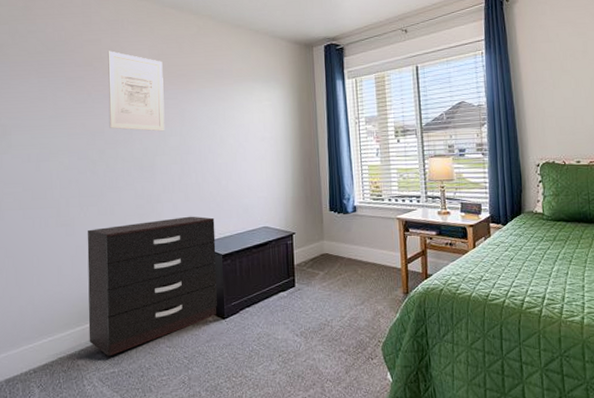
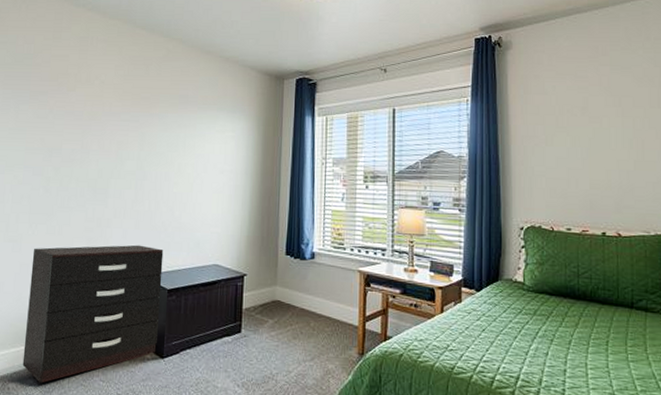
wall art: present [108,51,165,132] -> none [67,67,128,154]

